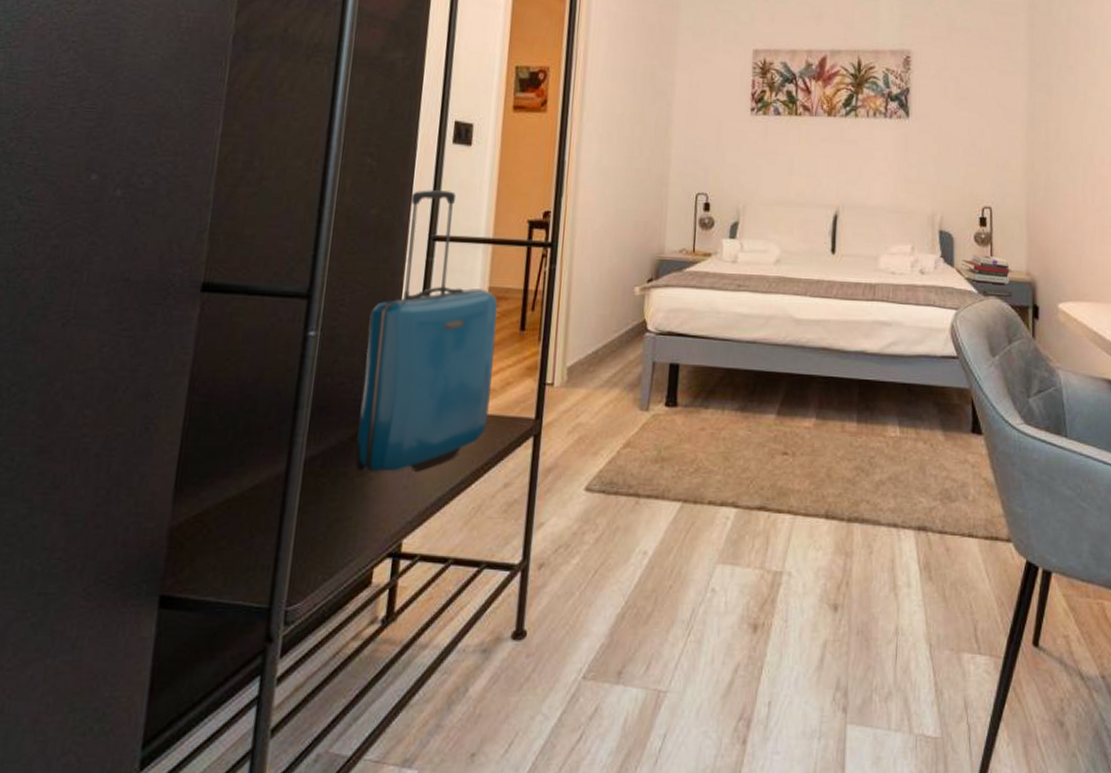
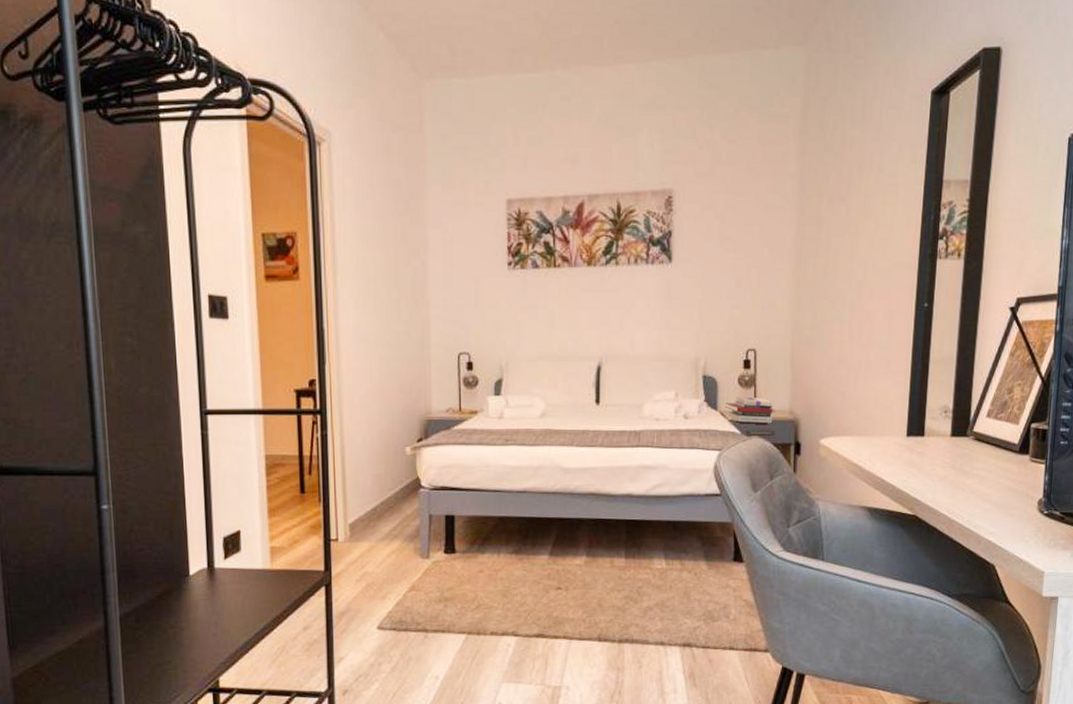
suitcase: present [355,190,498,473] -> none [156,366,281,625]

